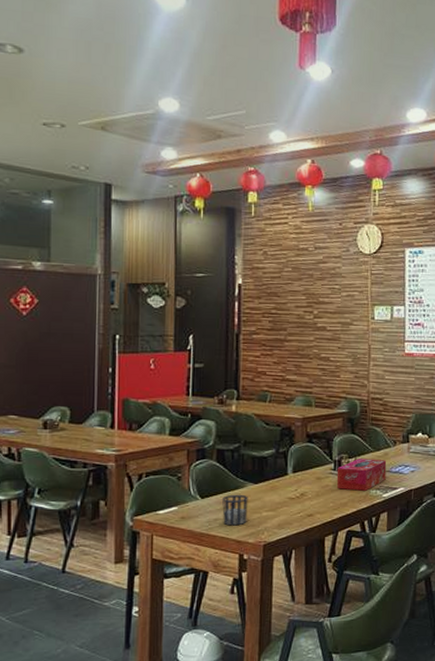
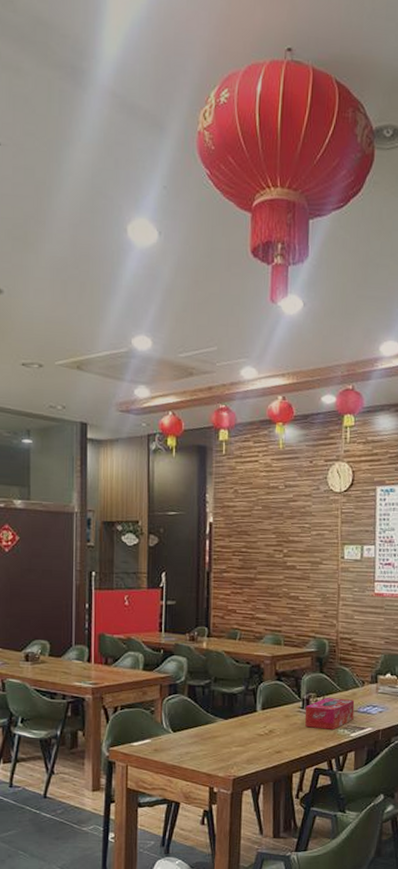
cup: present [222,494,248,526] -> none [193,729,218,760]

